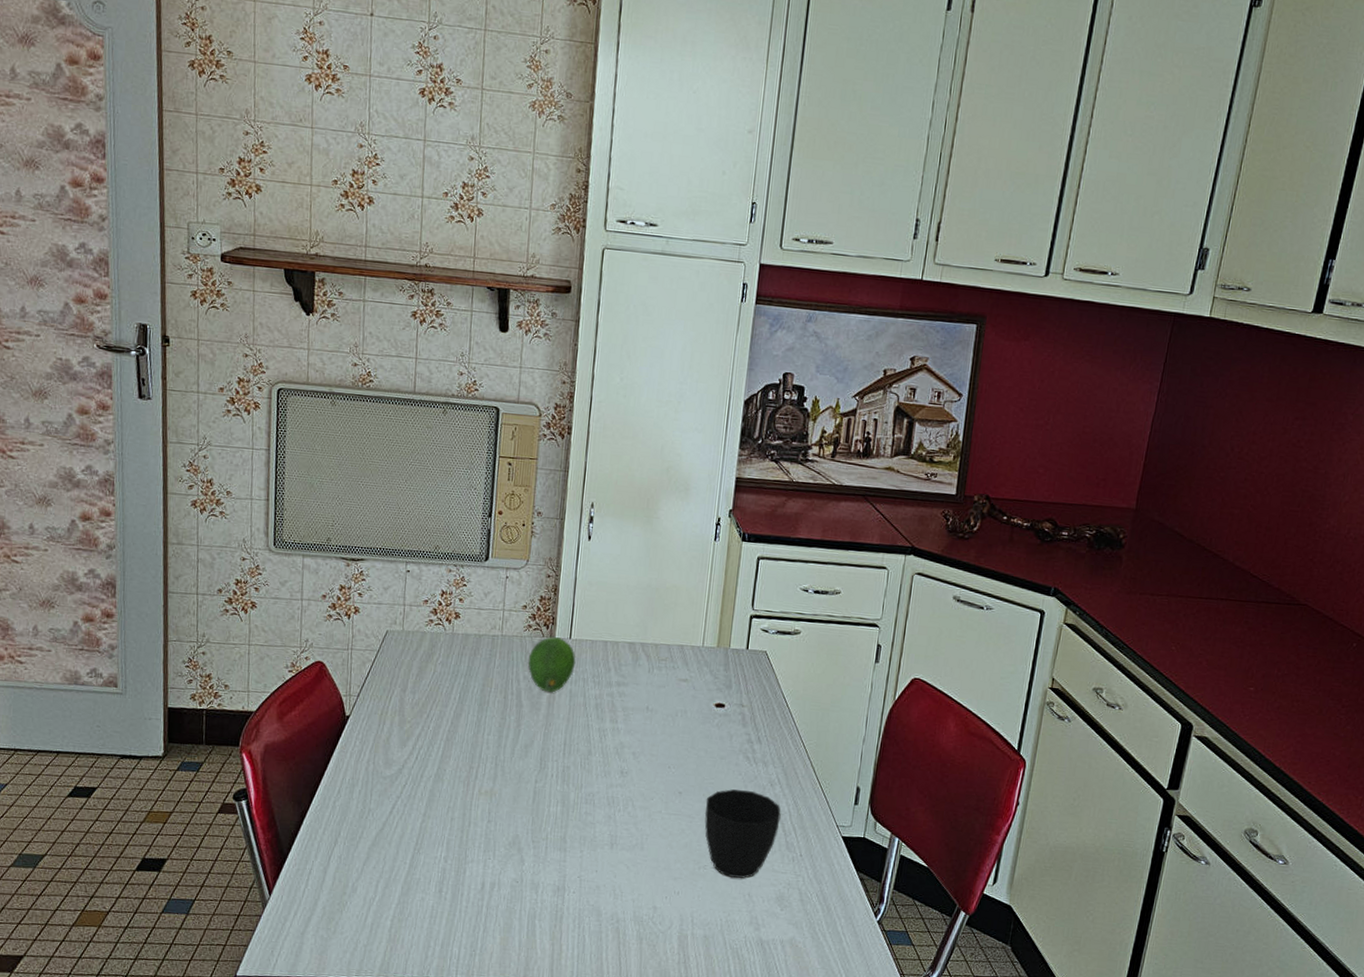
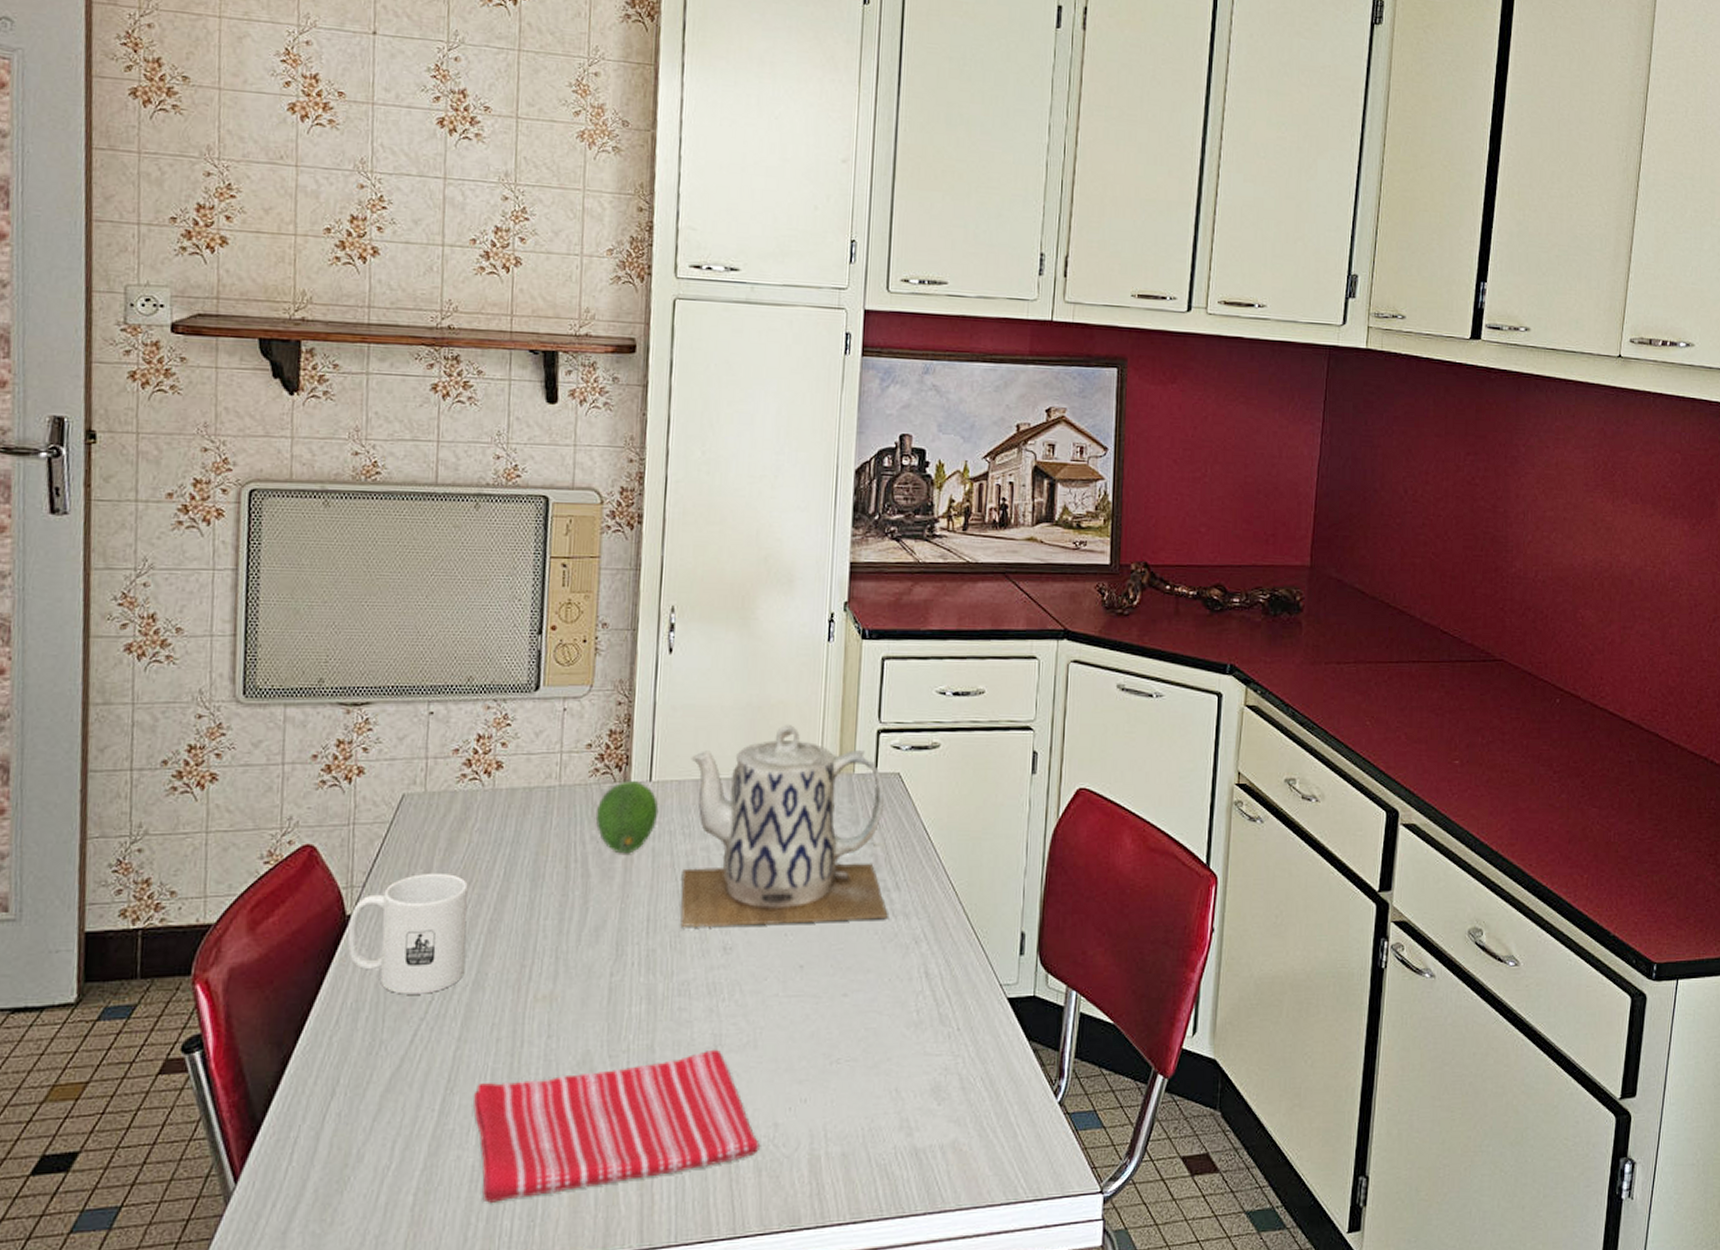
mug: none [346,691,433,780] -> present [347,872,468,995]
dish towel: none [433,846,642,934] -> present [473,1049,760,1203]
teapot: none [589,605,753,764] -> present [680,725,888,927]
cup: present [704,789,781,878] -> none [834,954,930,1070]

